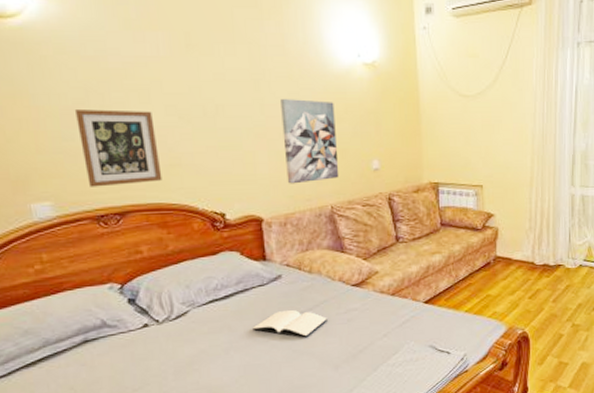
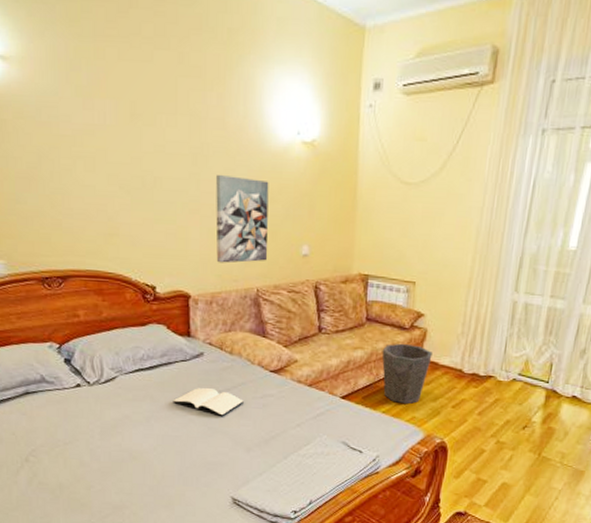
picture frame: present [74,109,163,187] -> none [28,174,101,250]
waste bin: none [458,243,505,301] -> present [382,343,432,405]

